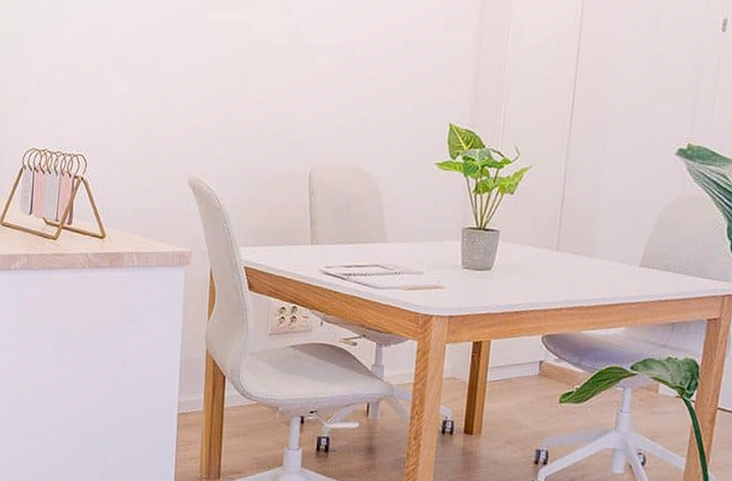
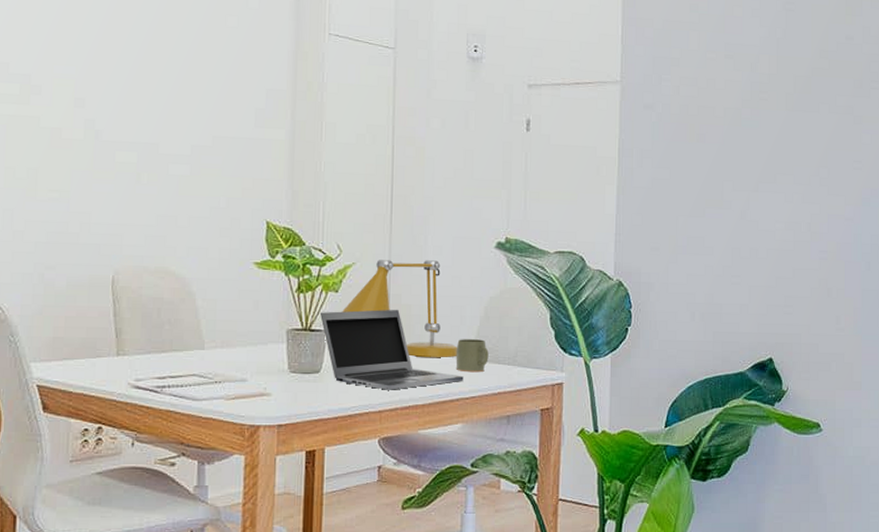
laptop: none [495,212,631,291] -> present [320,309,464,390]
table lamp: none [515,163,627,263] -> present [341,260,457,358]
mug: none [624,245,659,279] -> present [456,339,489,373]

